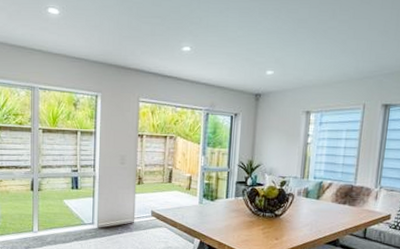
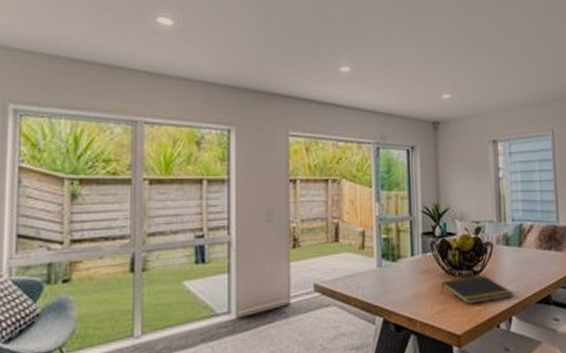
notepad: none [246,218,307,239] -> present [441,276,514,304]

